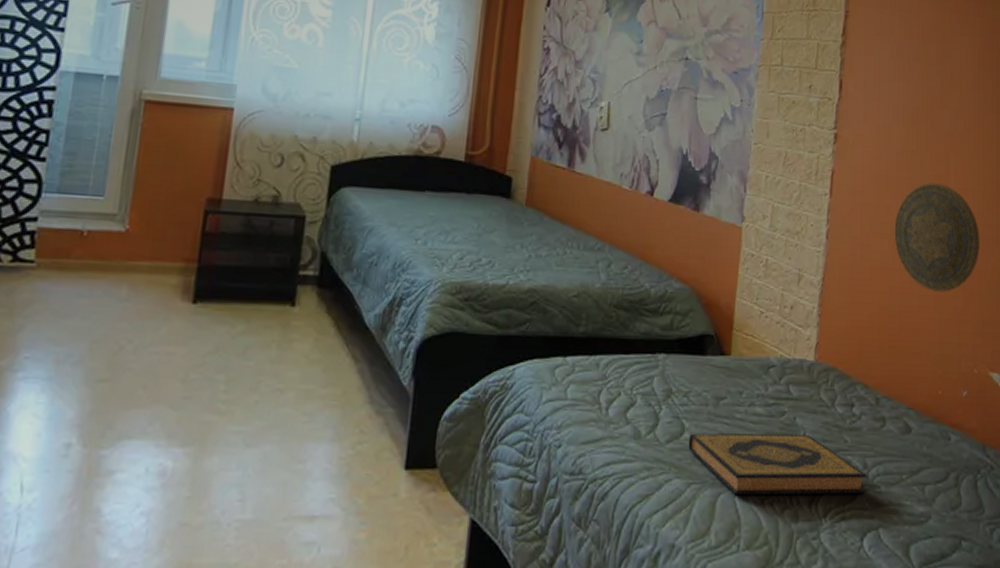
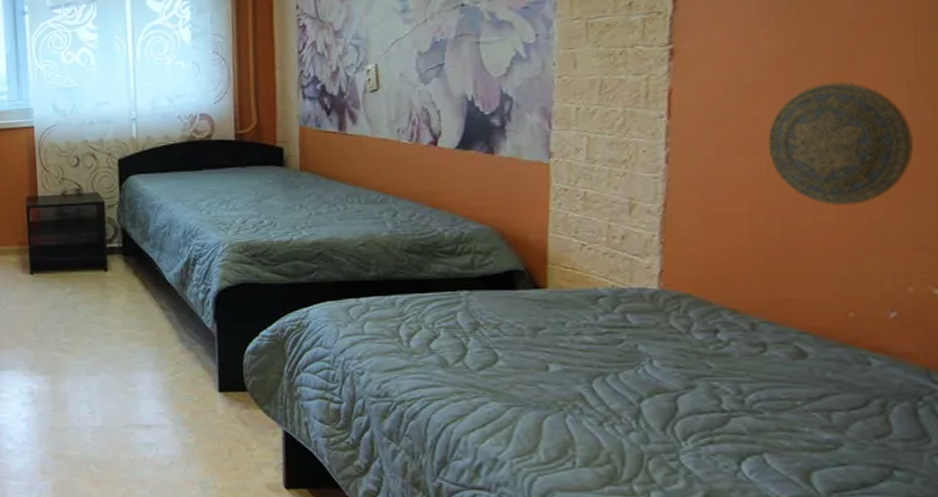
hardback book: present [688,432,866,496] -> none [503,360,742,419]

